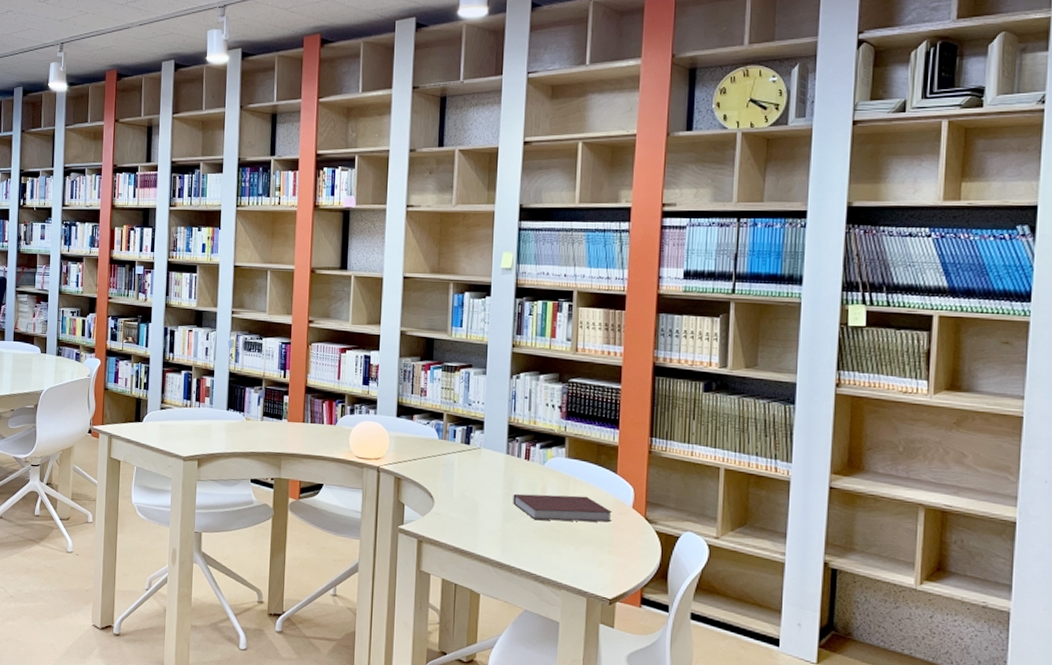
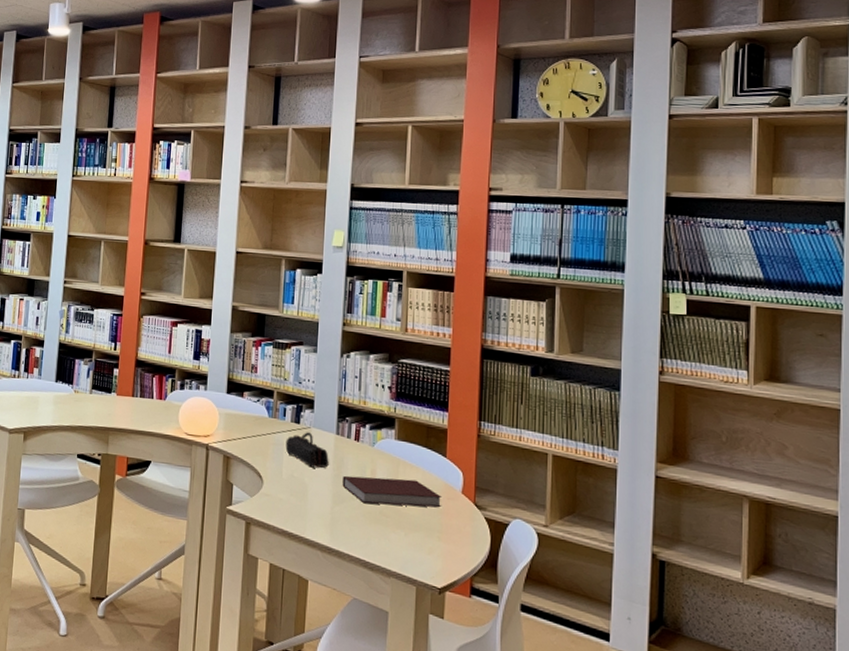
pencil case: none [456,452,499,487] -> present [285,432,329,468]

